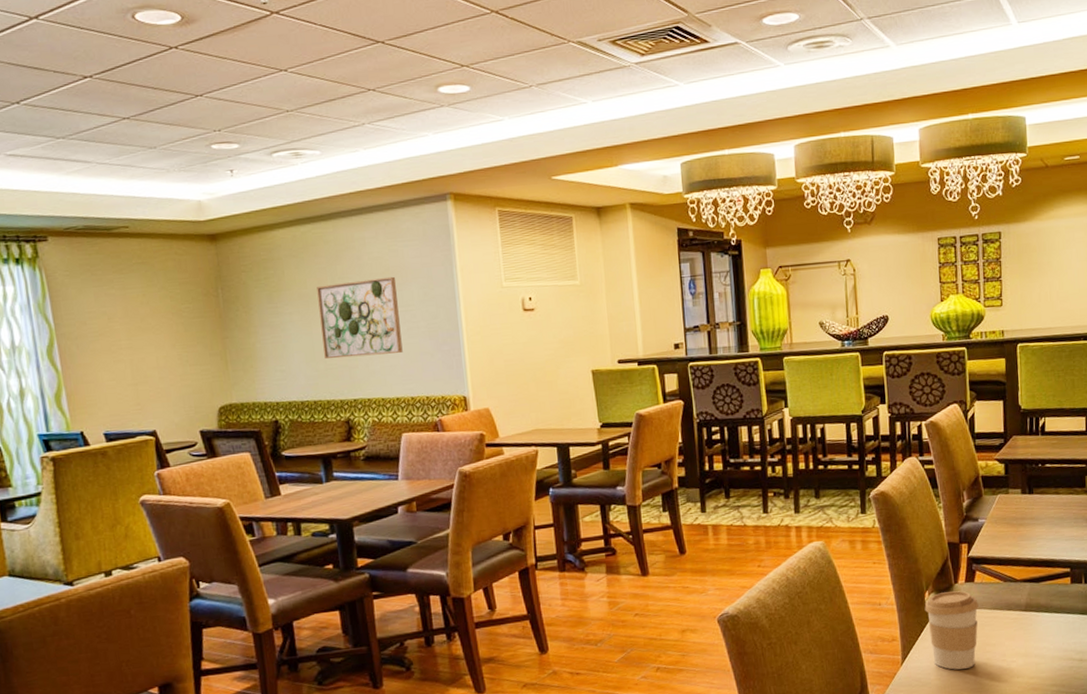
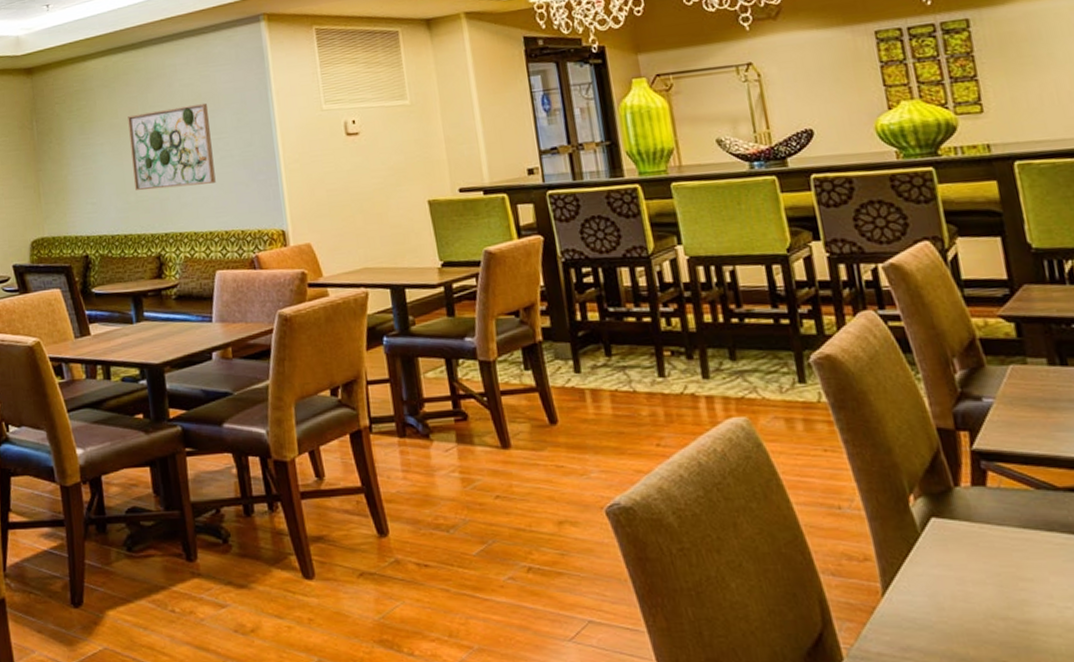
coffee cup: present [924,591,979,670] -> none [910,497,1003,611]

